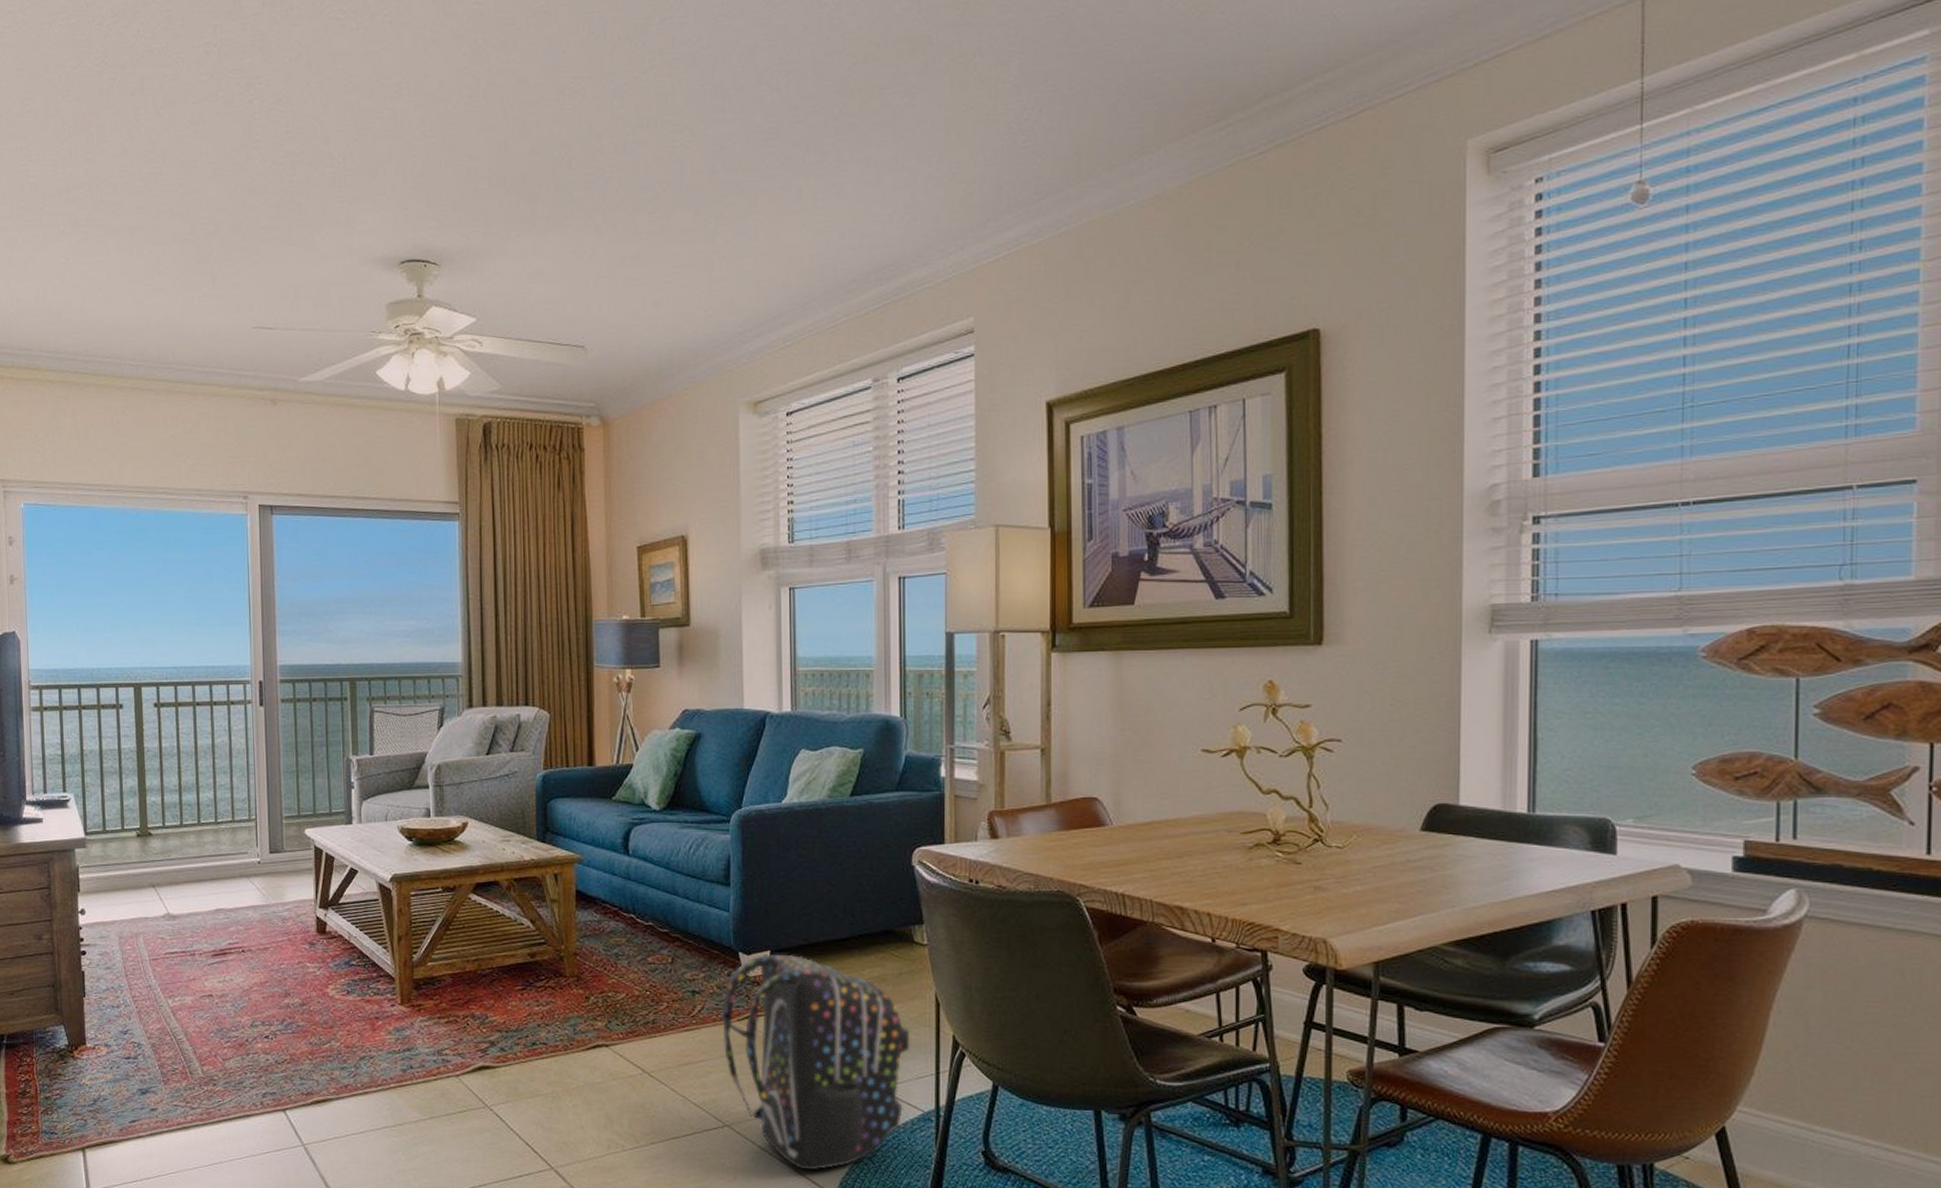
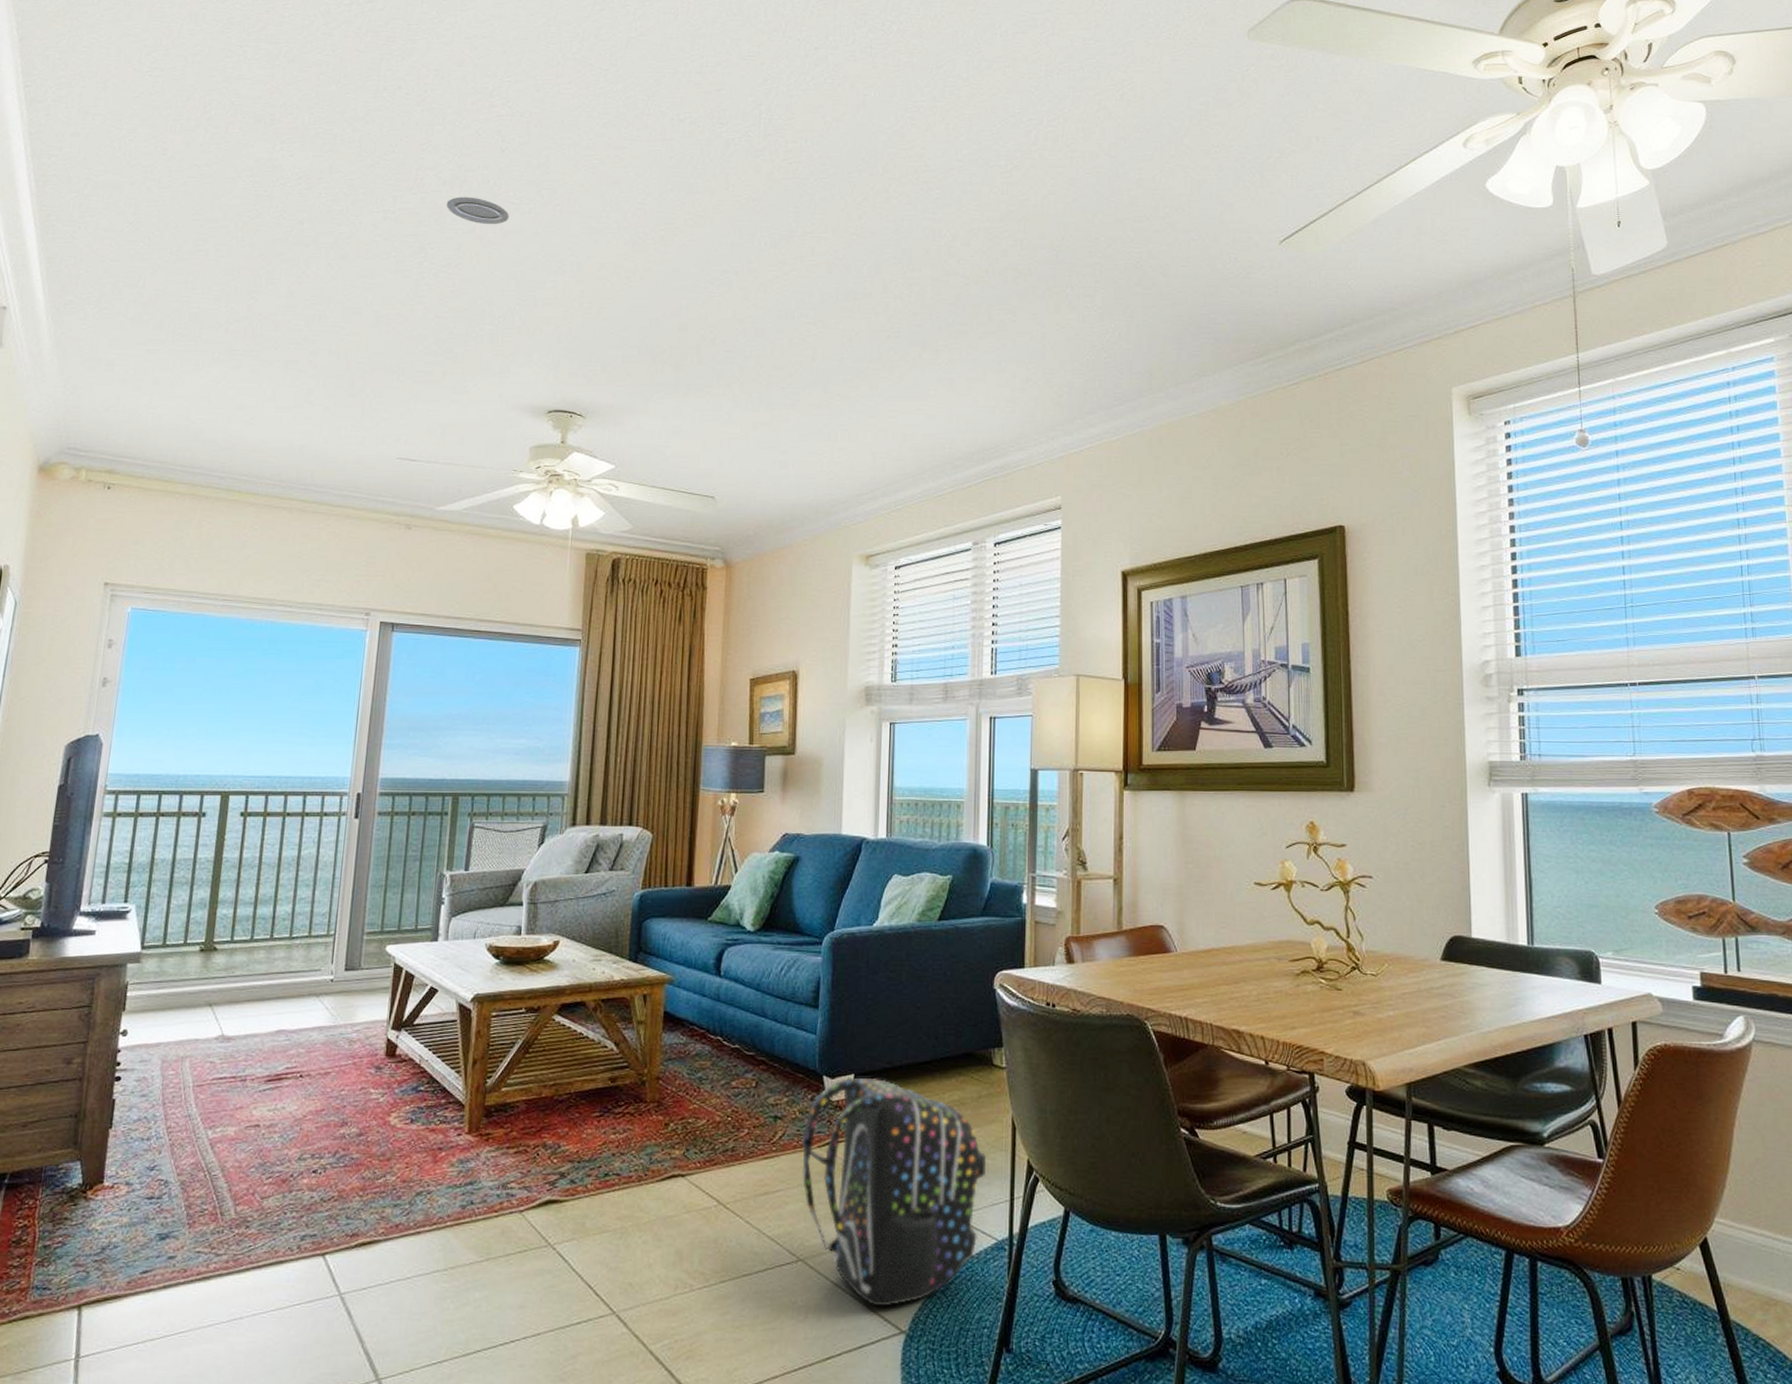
recessed light: none [268,16,336,49] -> present [446,197,509,225]

